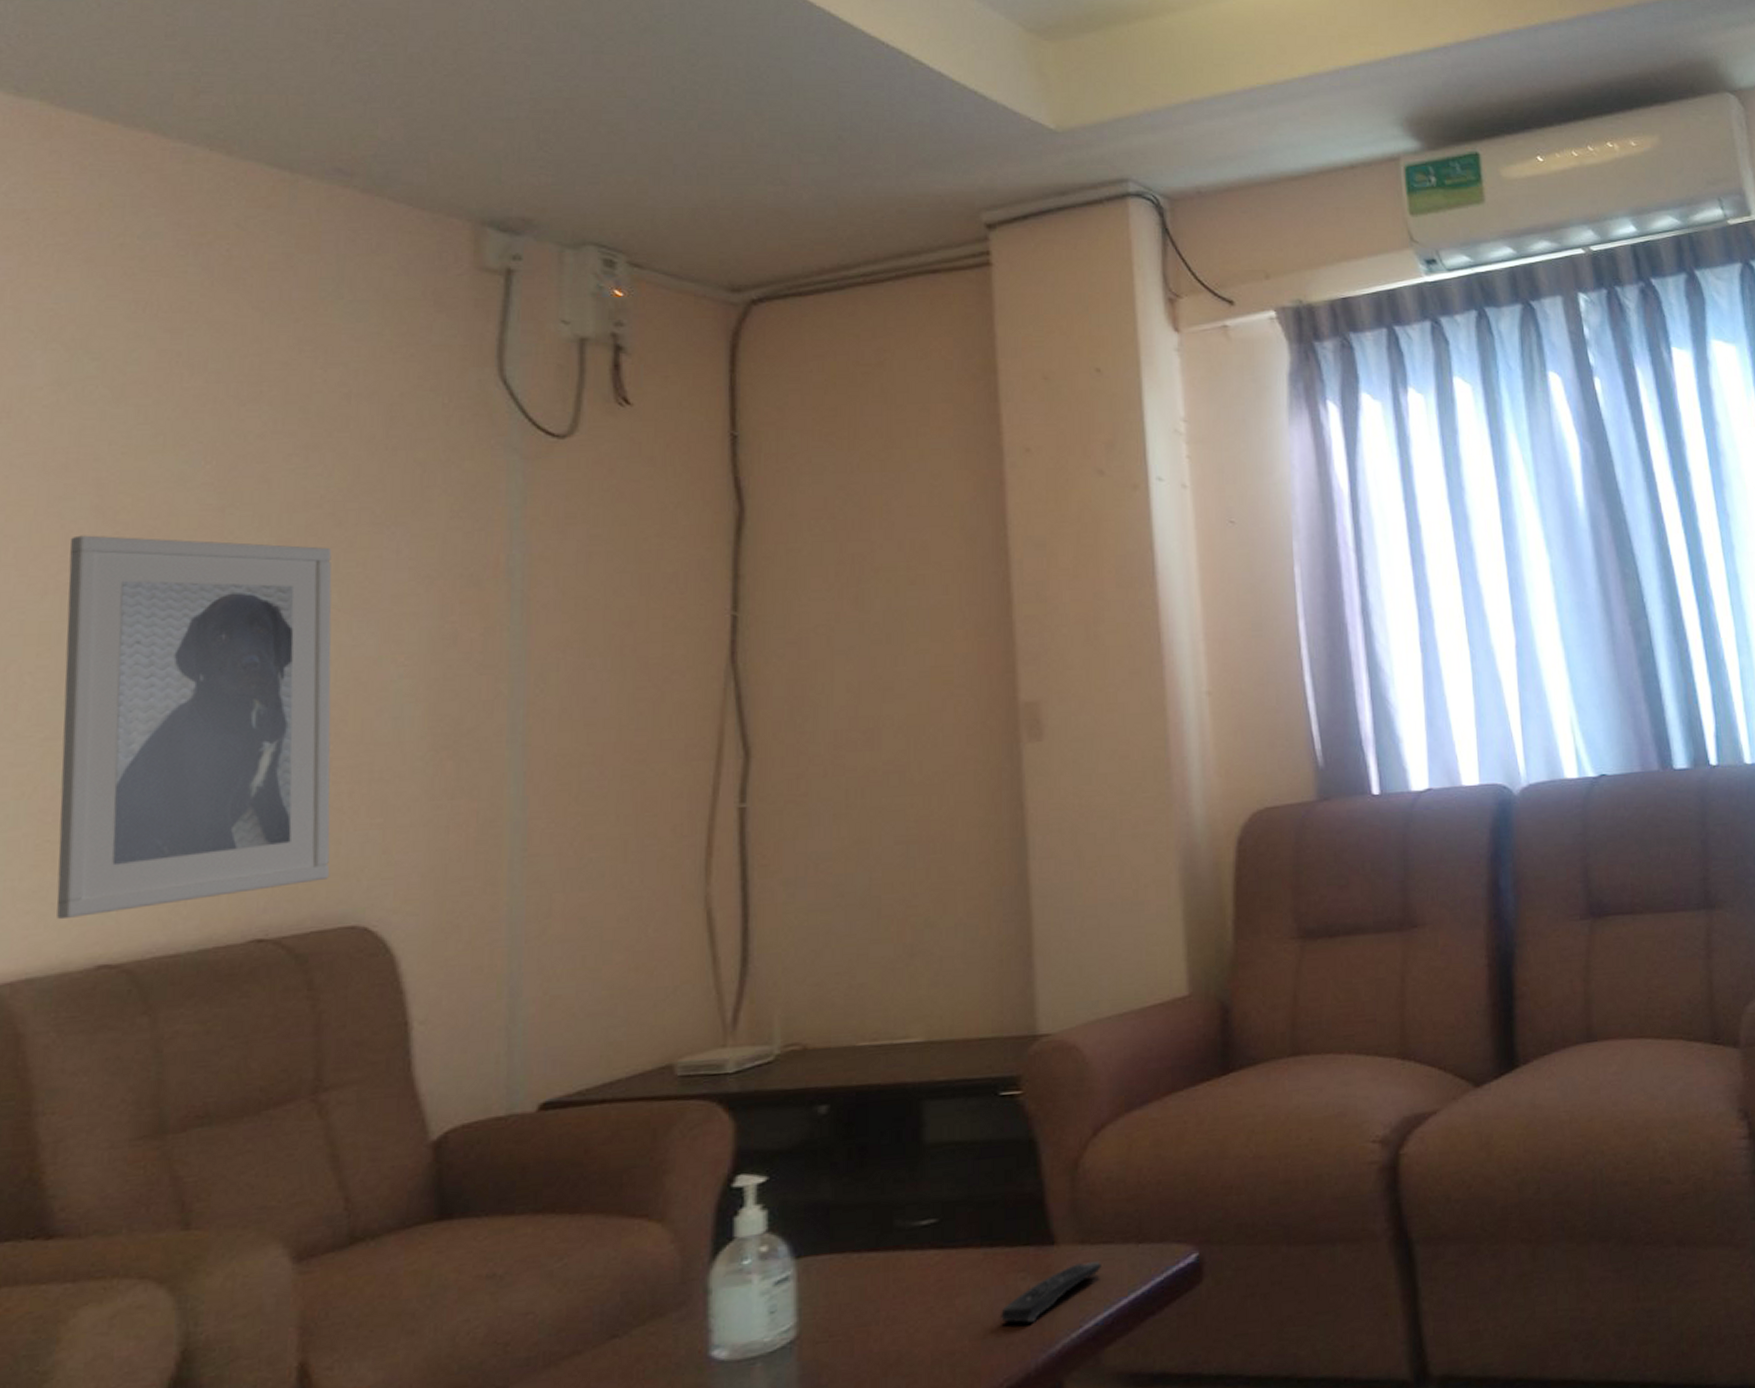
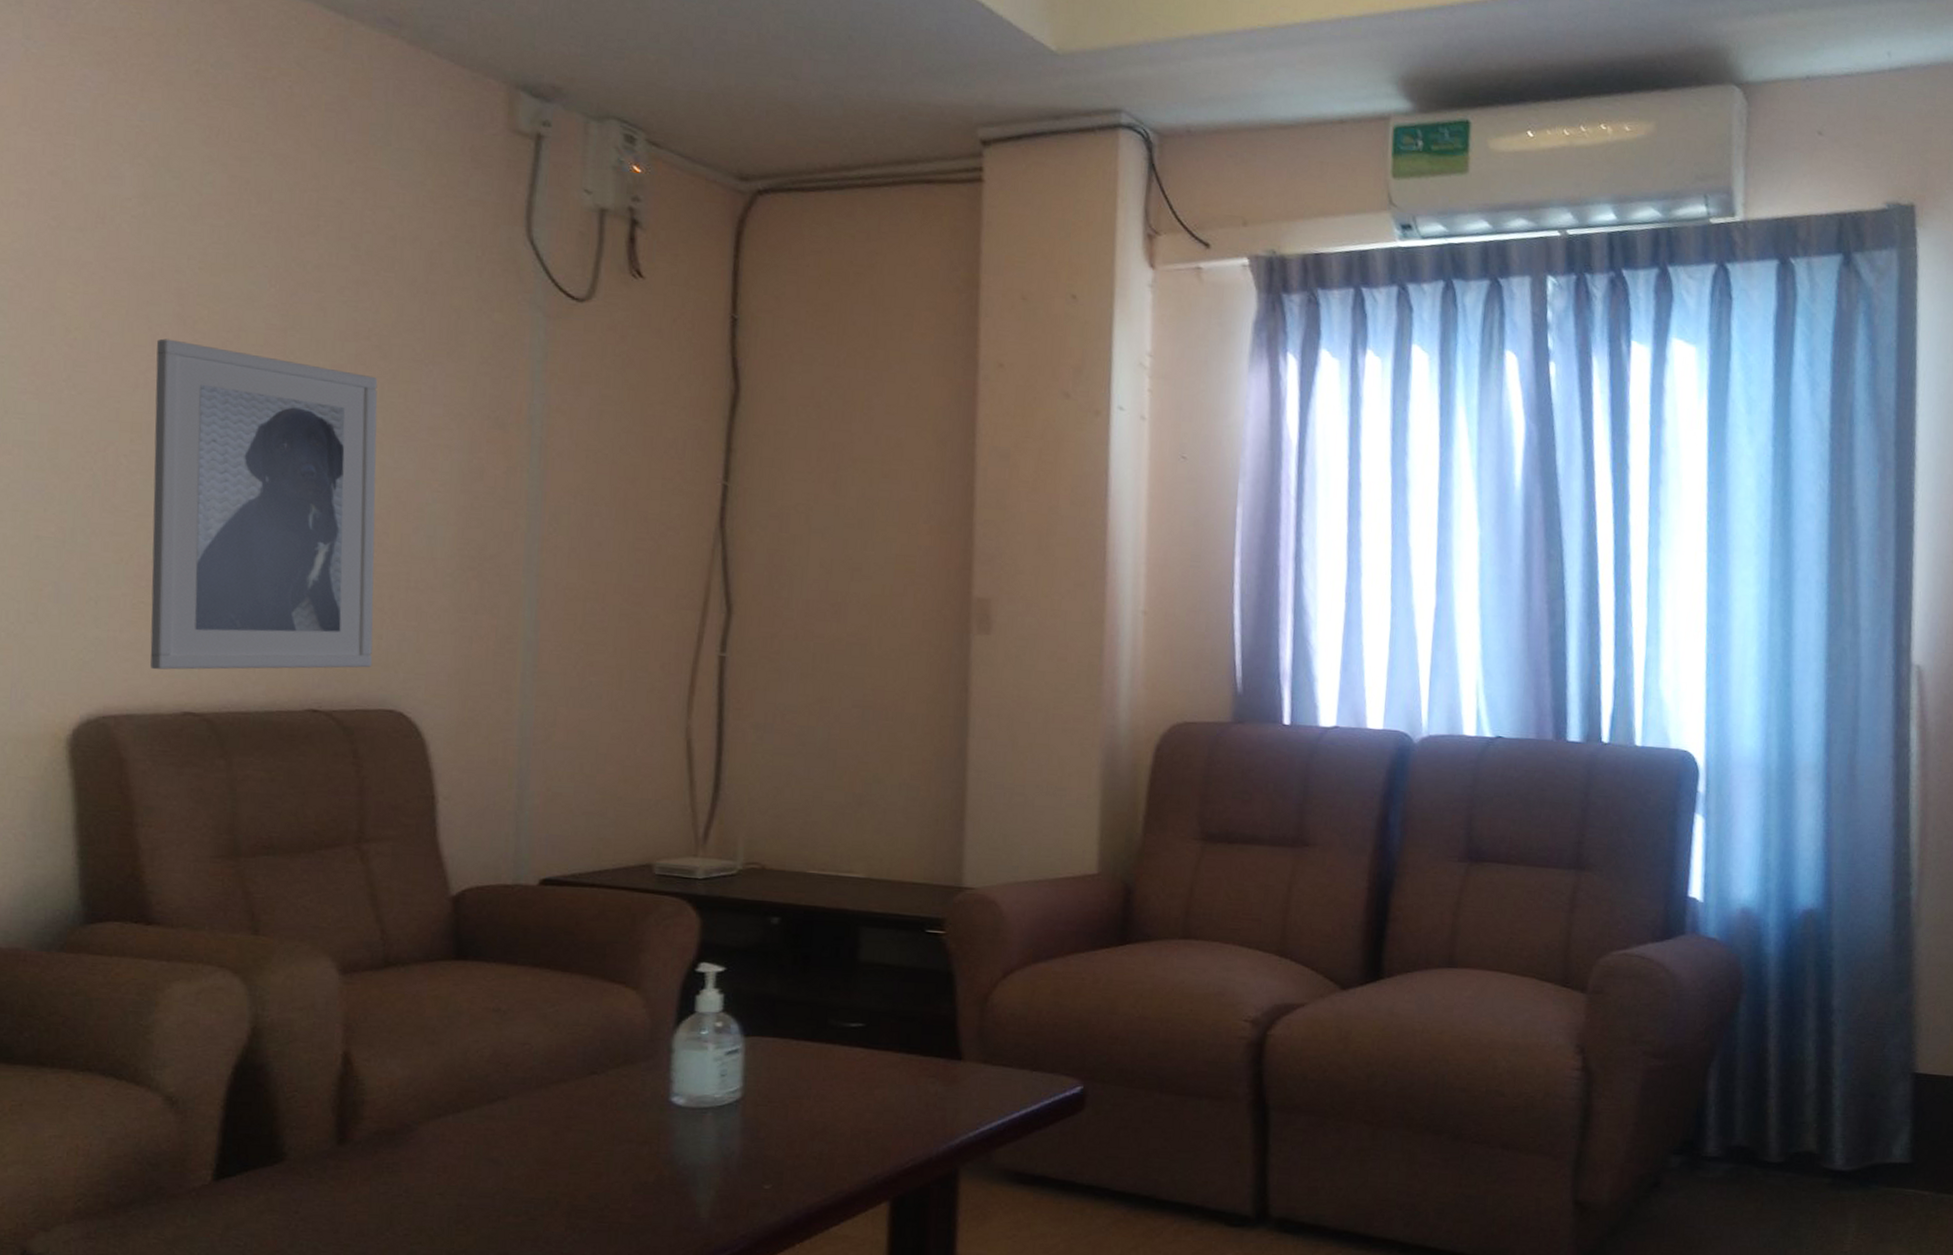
remote control: present [1001,1261,1102,1323] -> none [911,1077,1000,1118]

